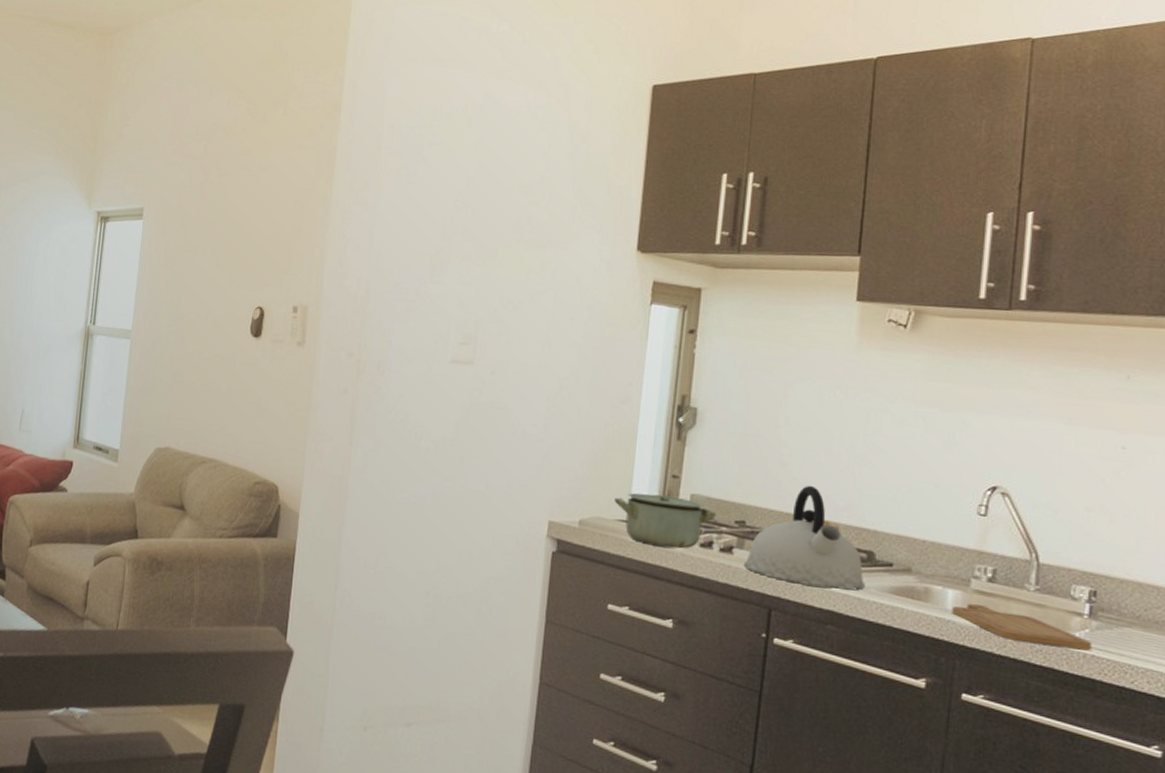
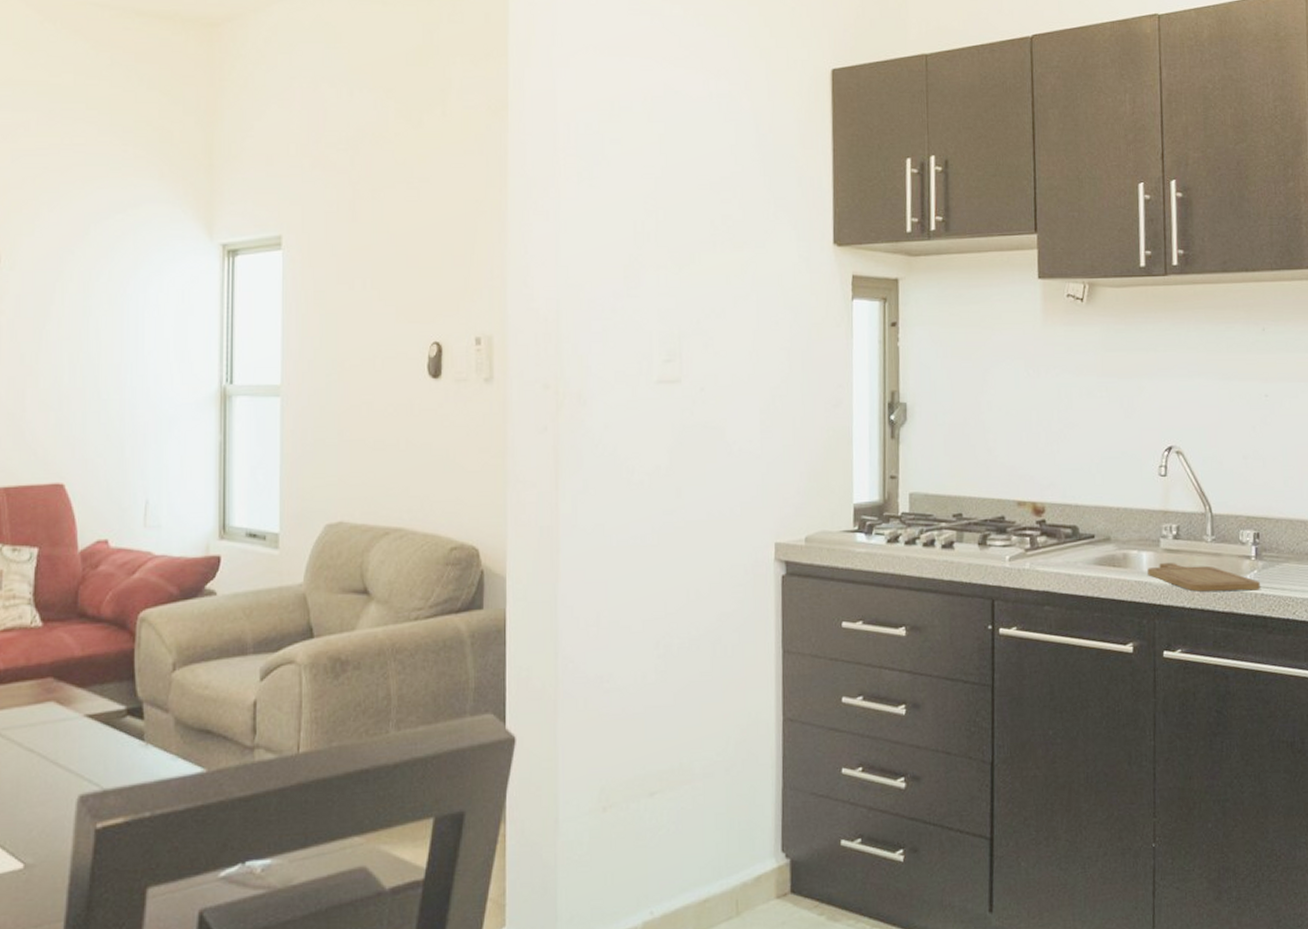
cooking pot: present [614,493,717,548] -> none [838,498,936,552]
kettle: present [744,485,866,590] -> none [965,468,1074,570]

